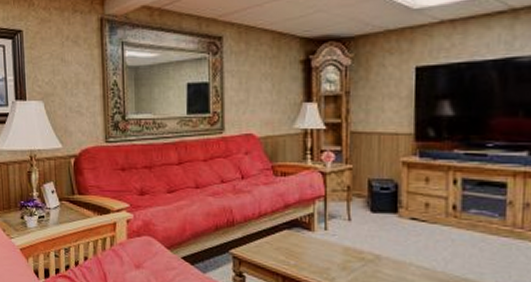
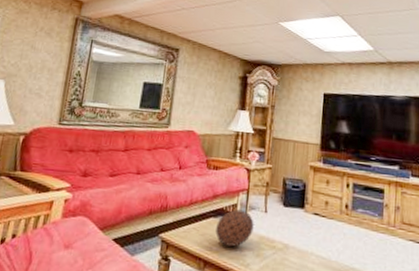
decorative ball: none [292,219,336,260] -> present [215,209,254,247]

